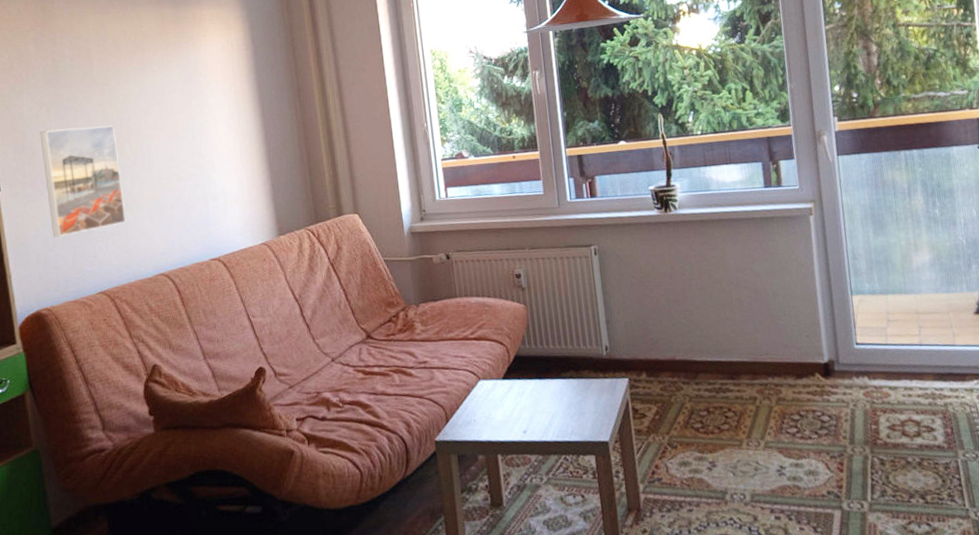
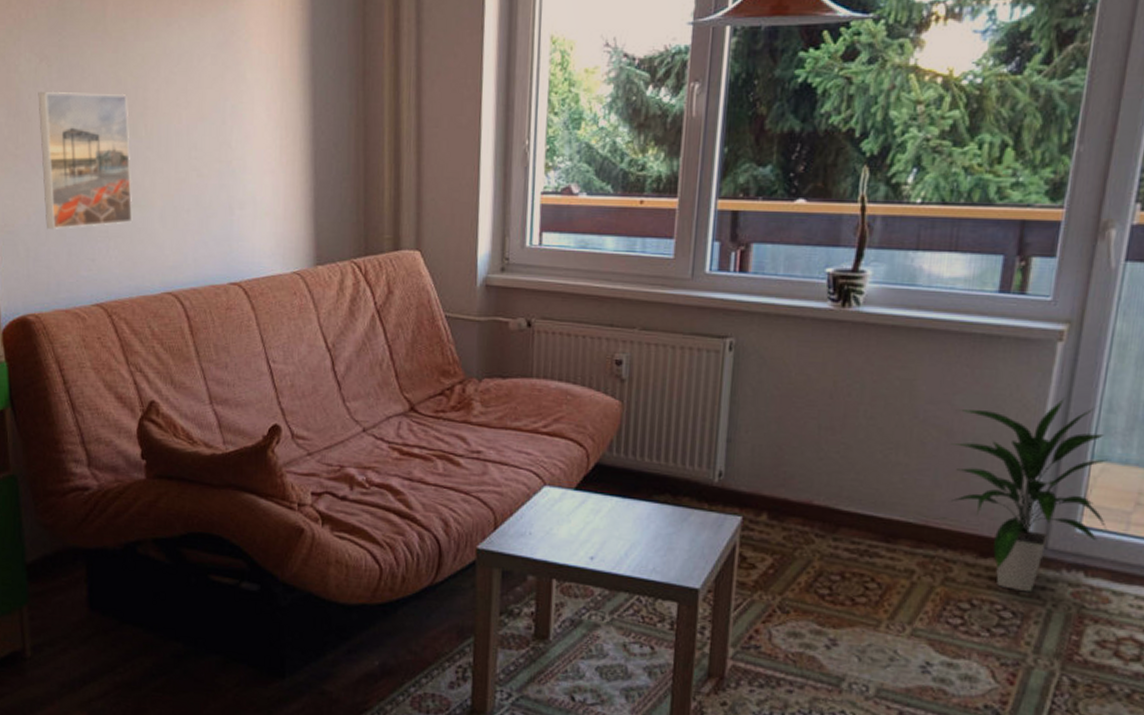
indoor plant: none [758,254,874,399] -> present [950,397,1108,593]

